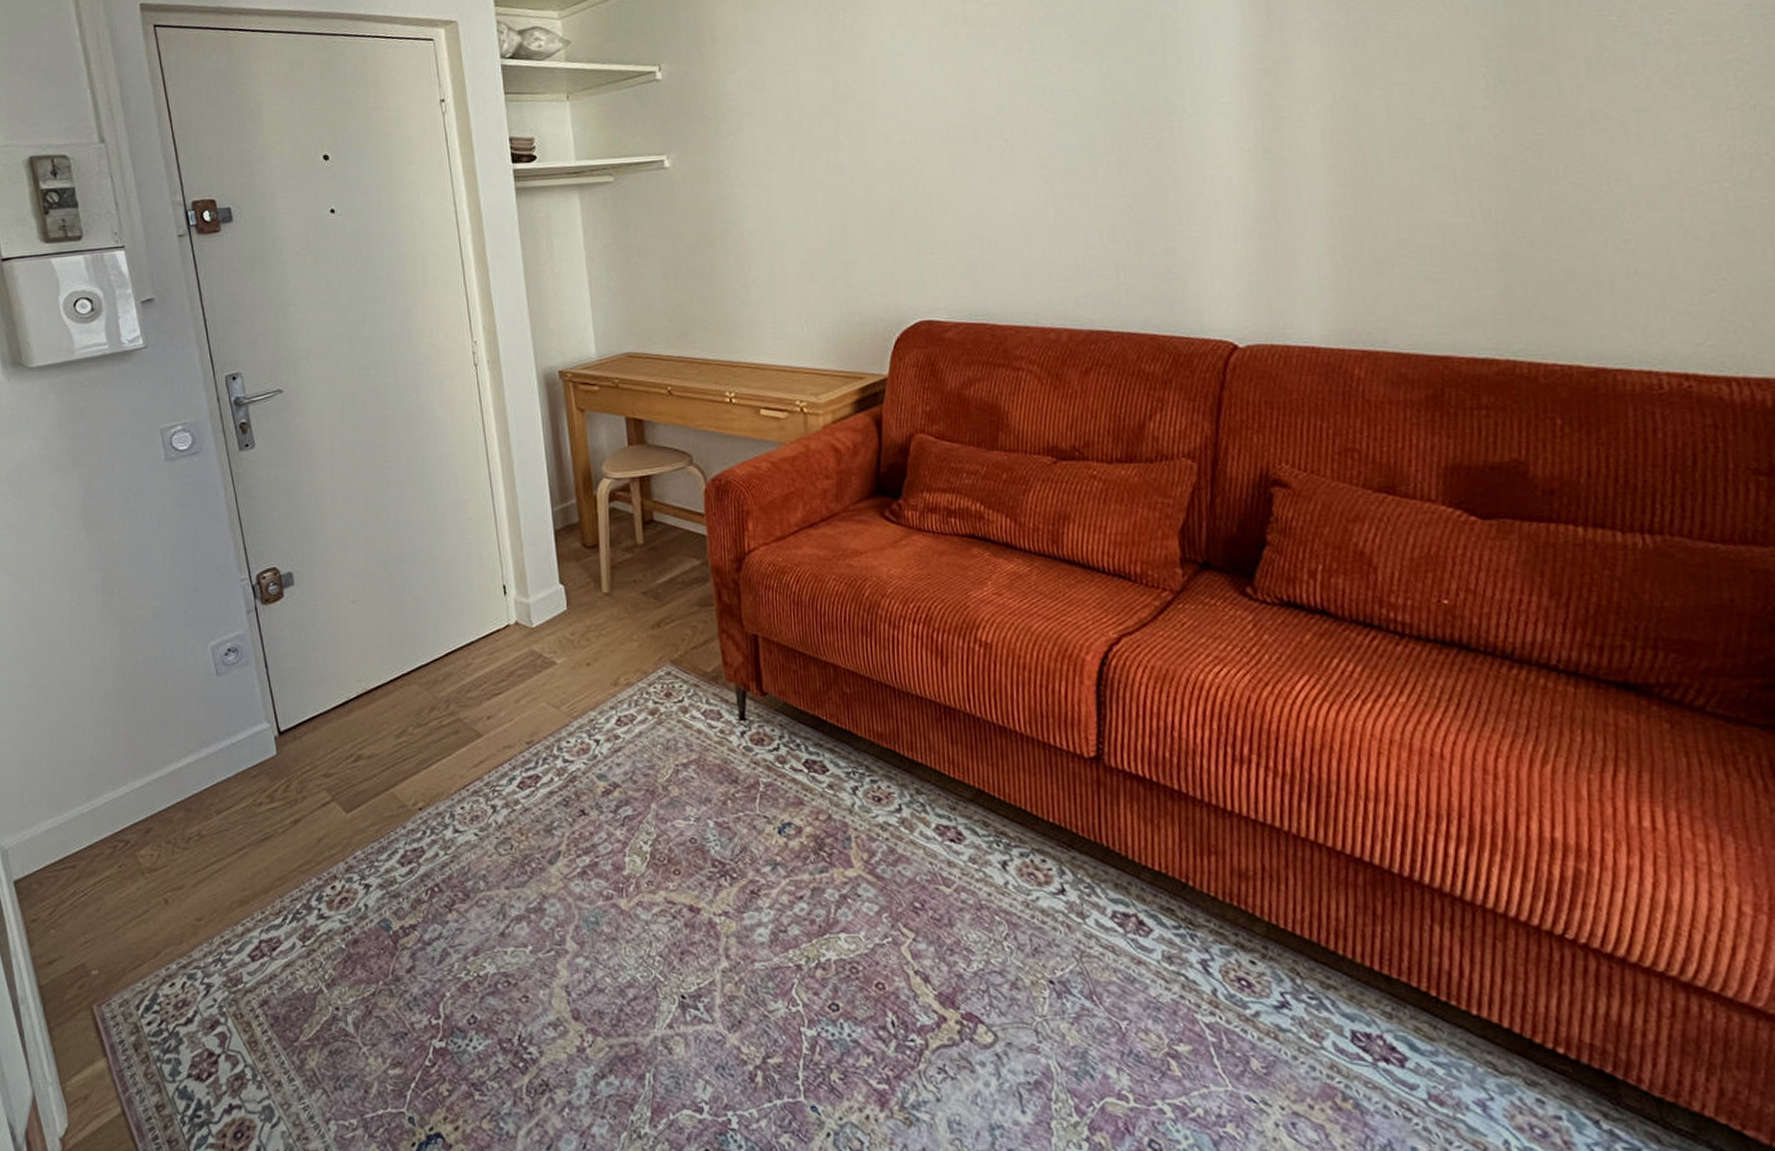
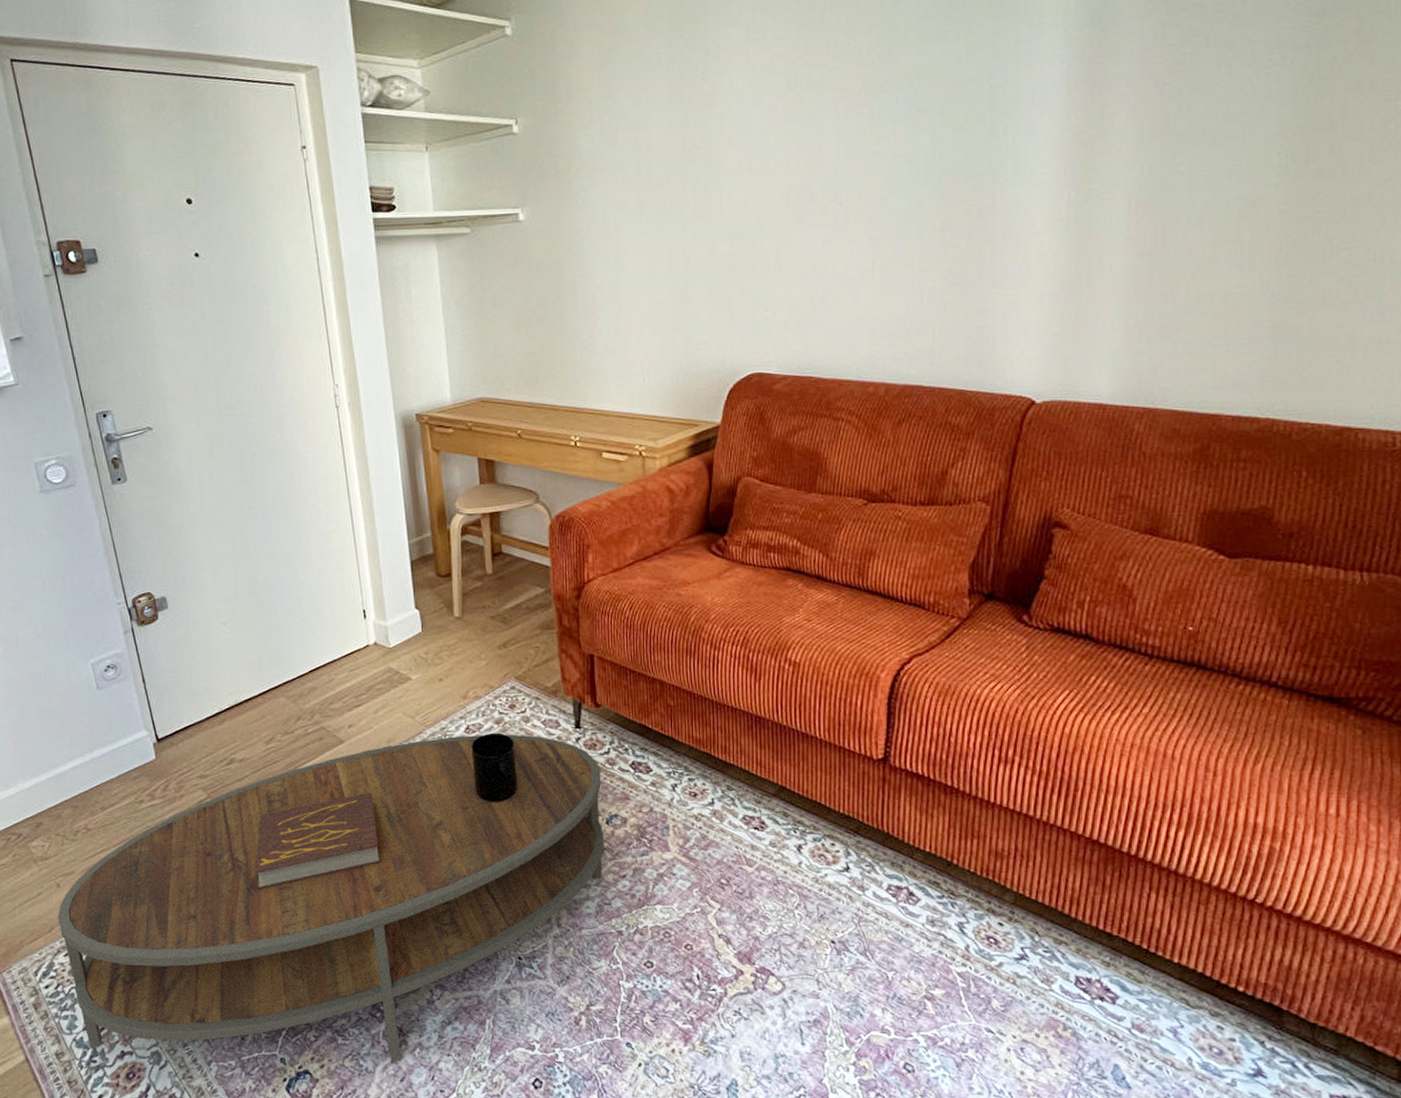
coffee table: none [164,726,777,1125] -> present [57,734,604,1063]
book: none [382,794,523,908] -> present [254,792,381,889]
mug: none [623,725,676,807] -> present [471,732,518,802]

